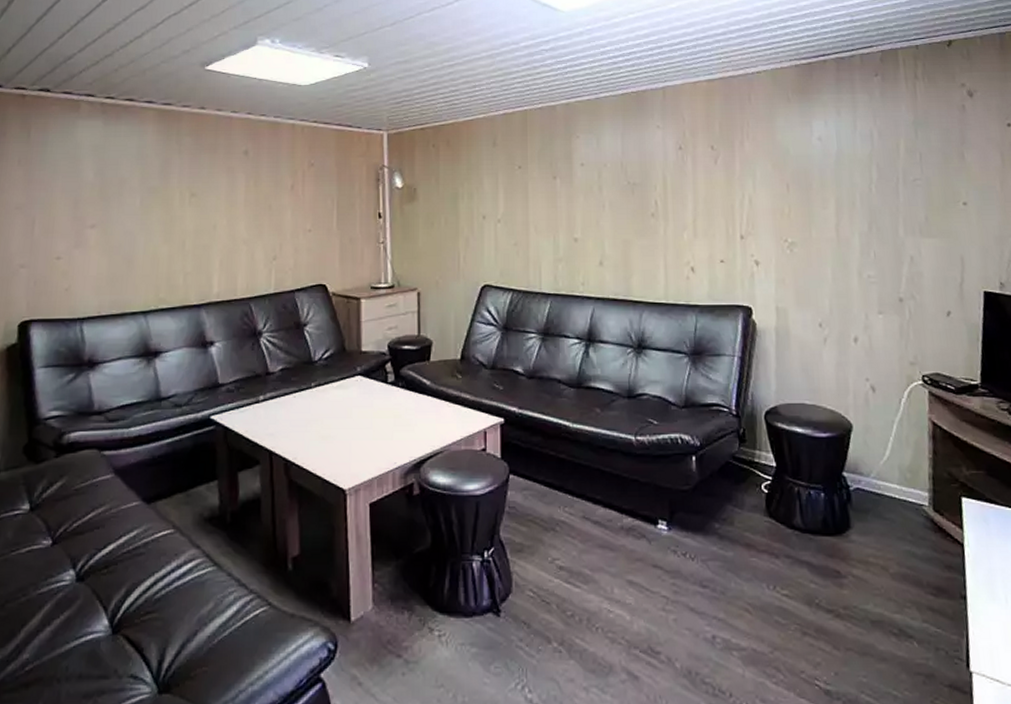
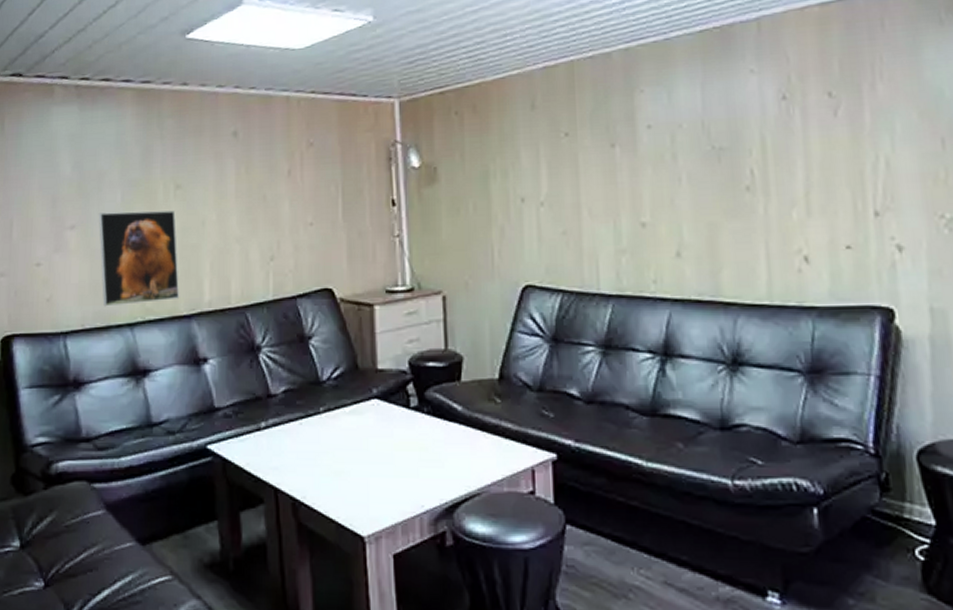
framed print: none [118,214,191,296] -> present [98,210,179,307]

